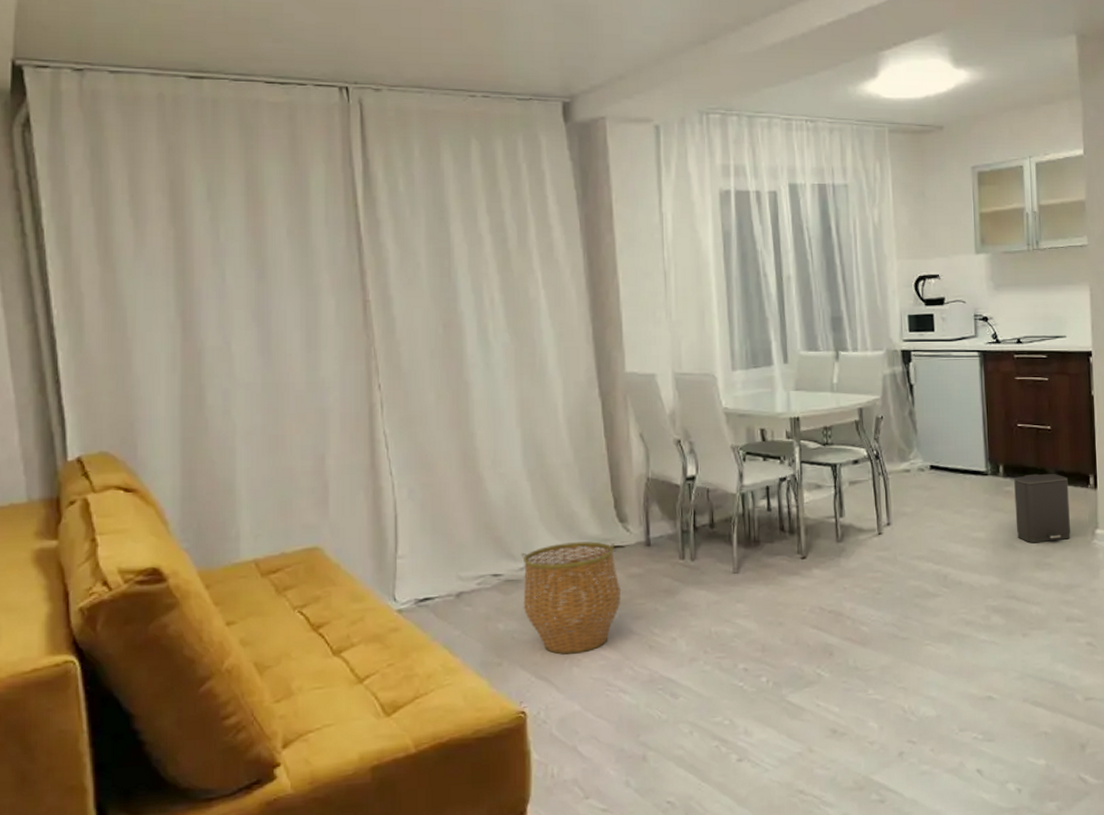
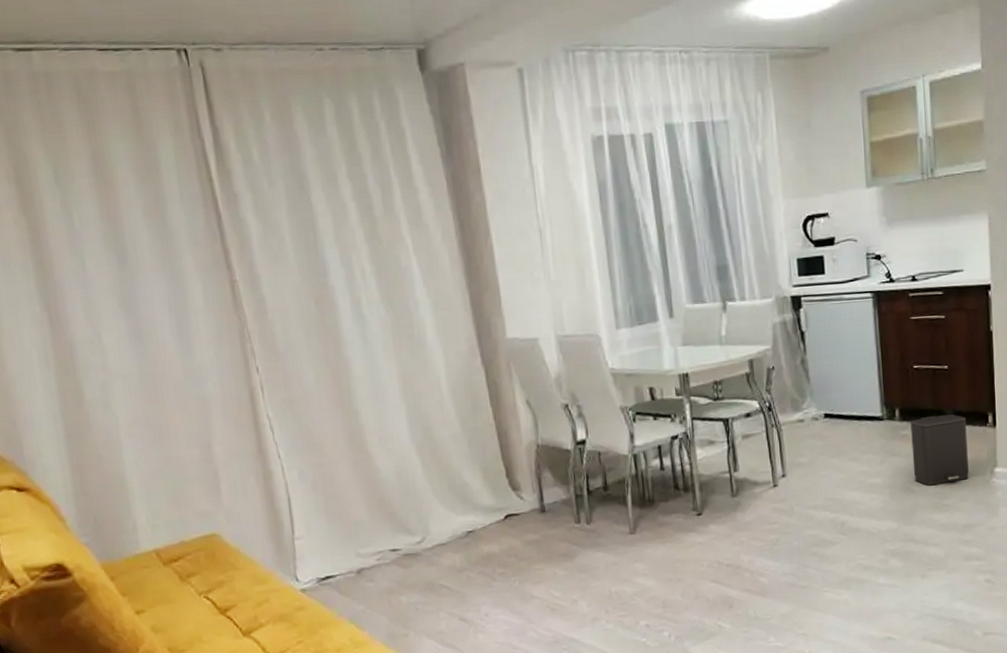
basket: present [521,541,622,655] -> none [417,511,520,622]

